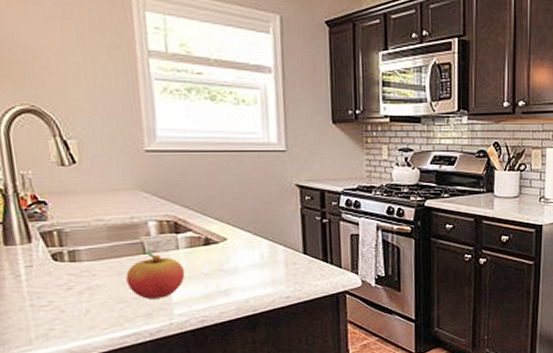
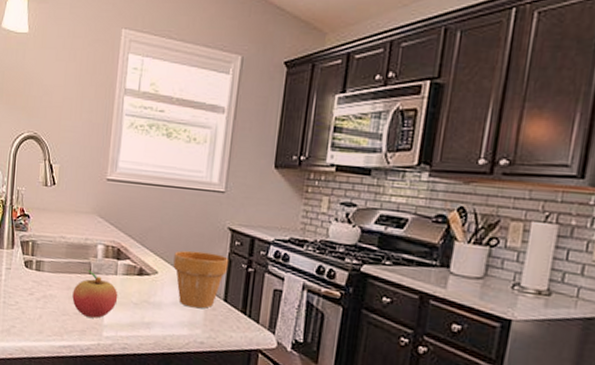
flower pot: none [242,211,302,267] -> present [173,250,229,309]

